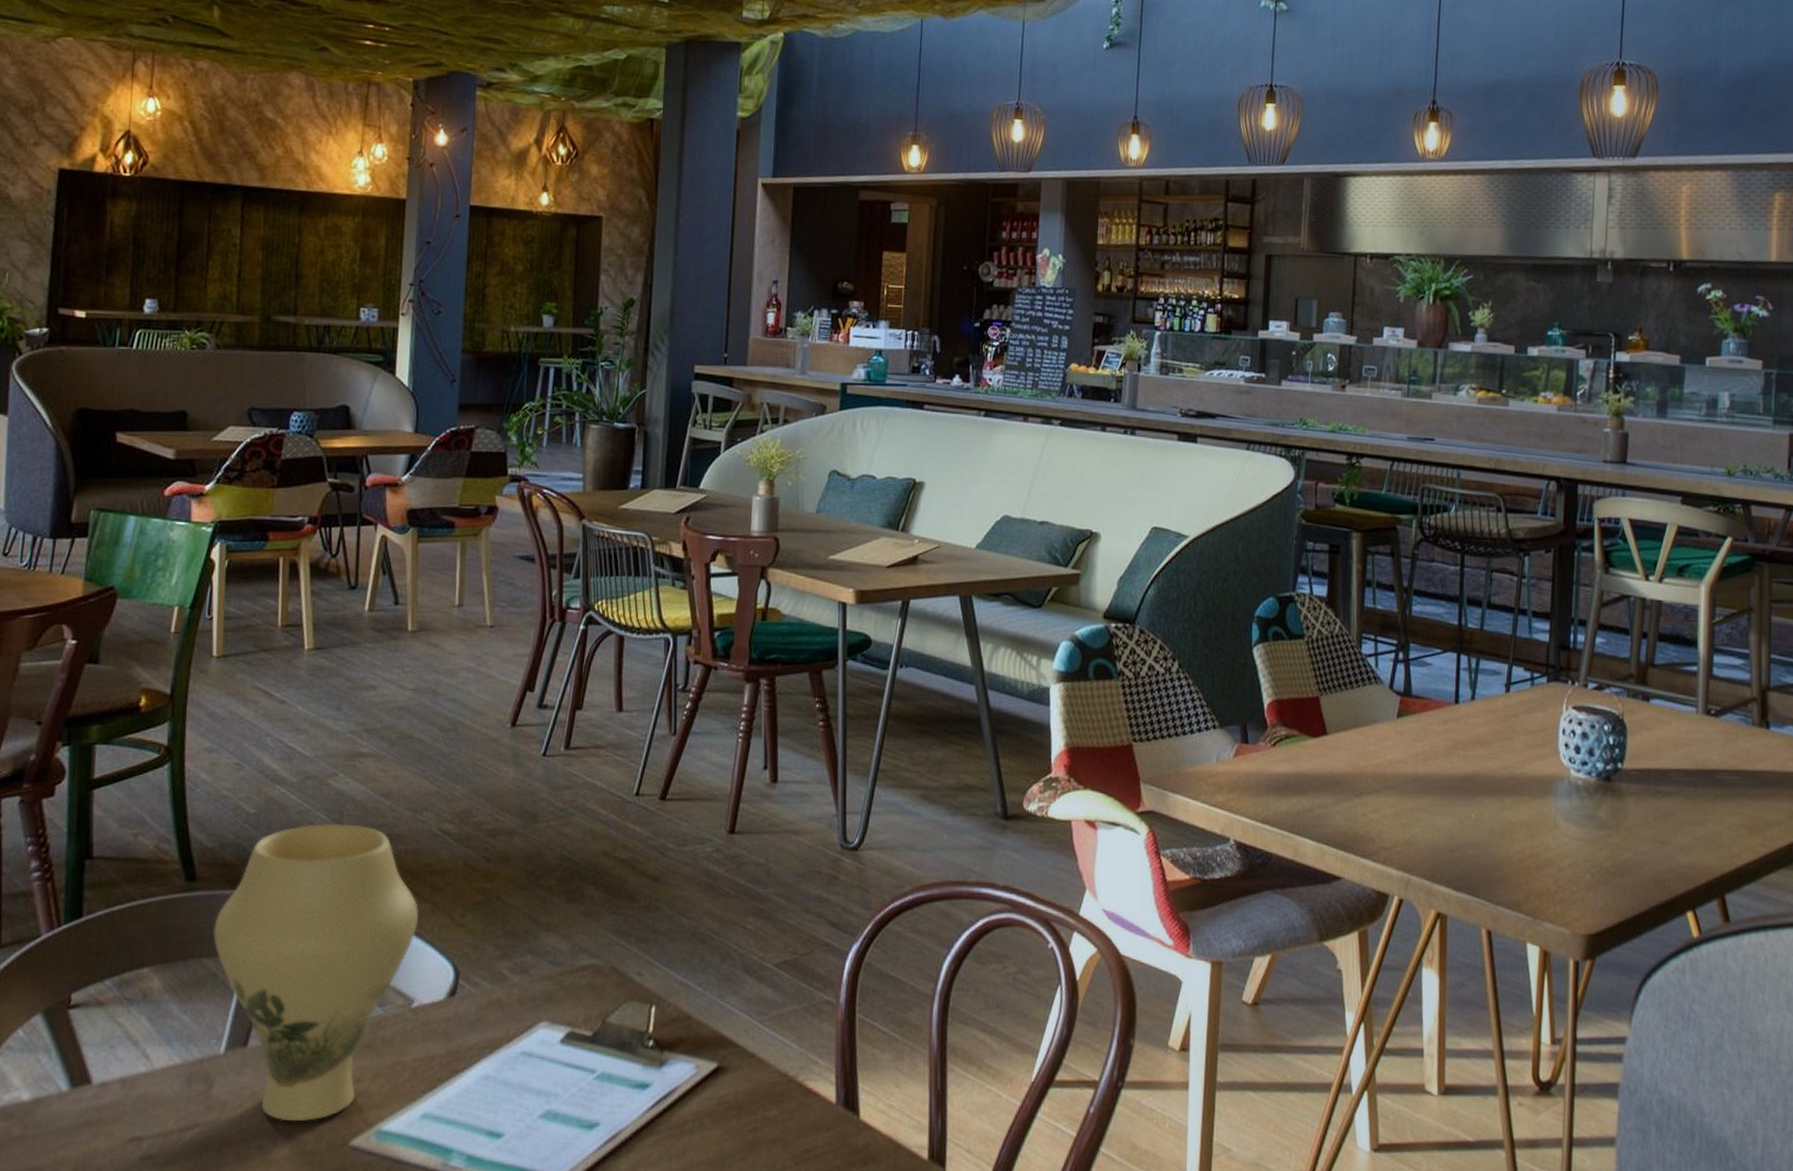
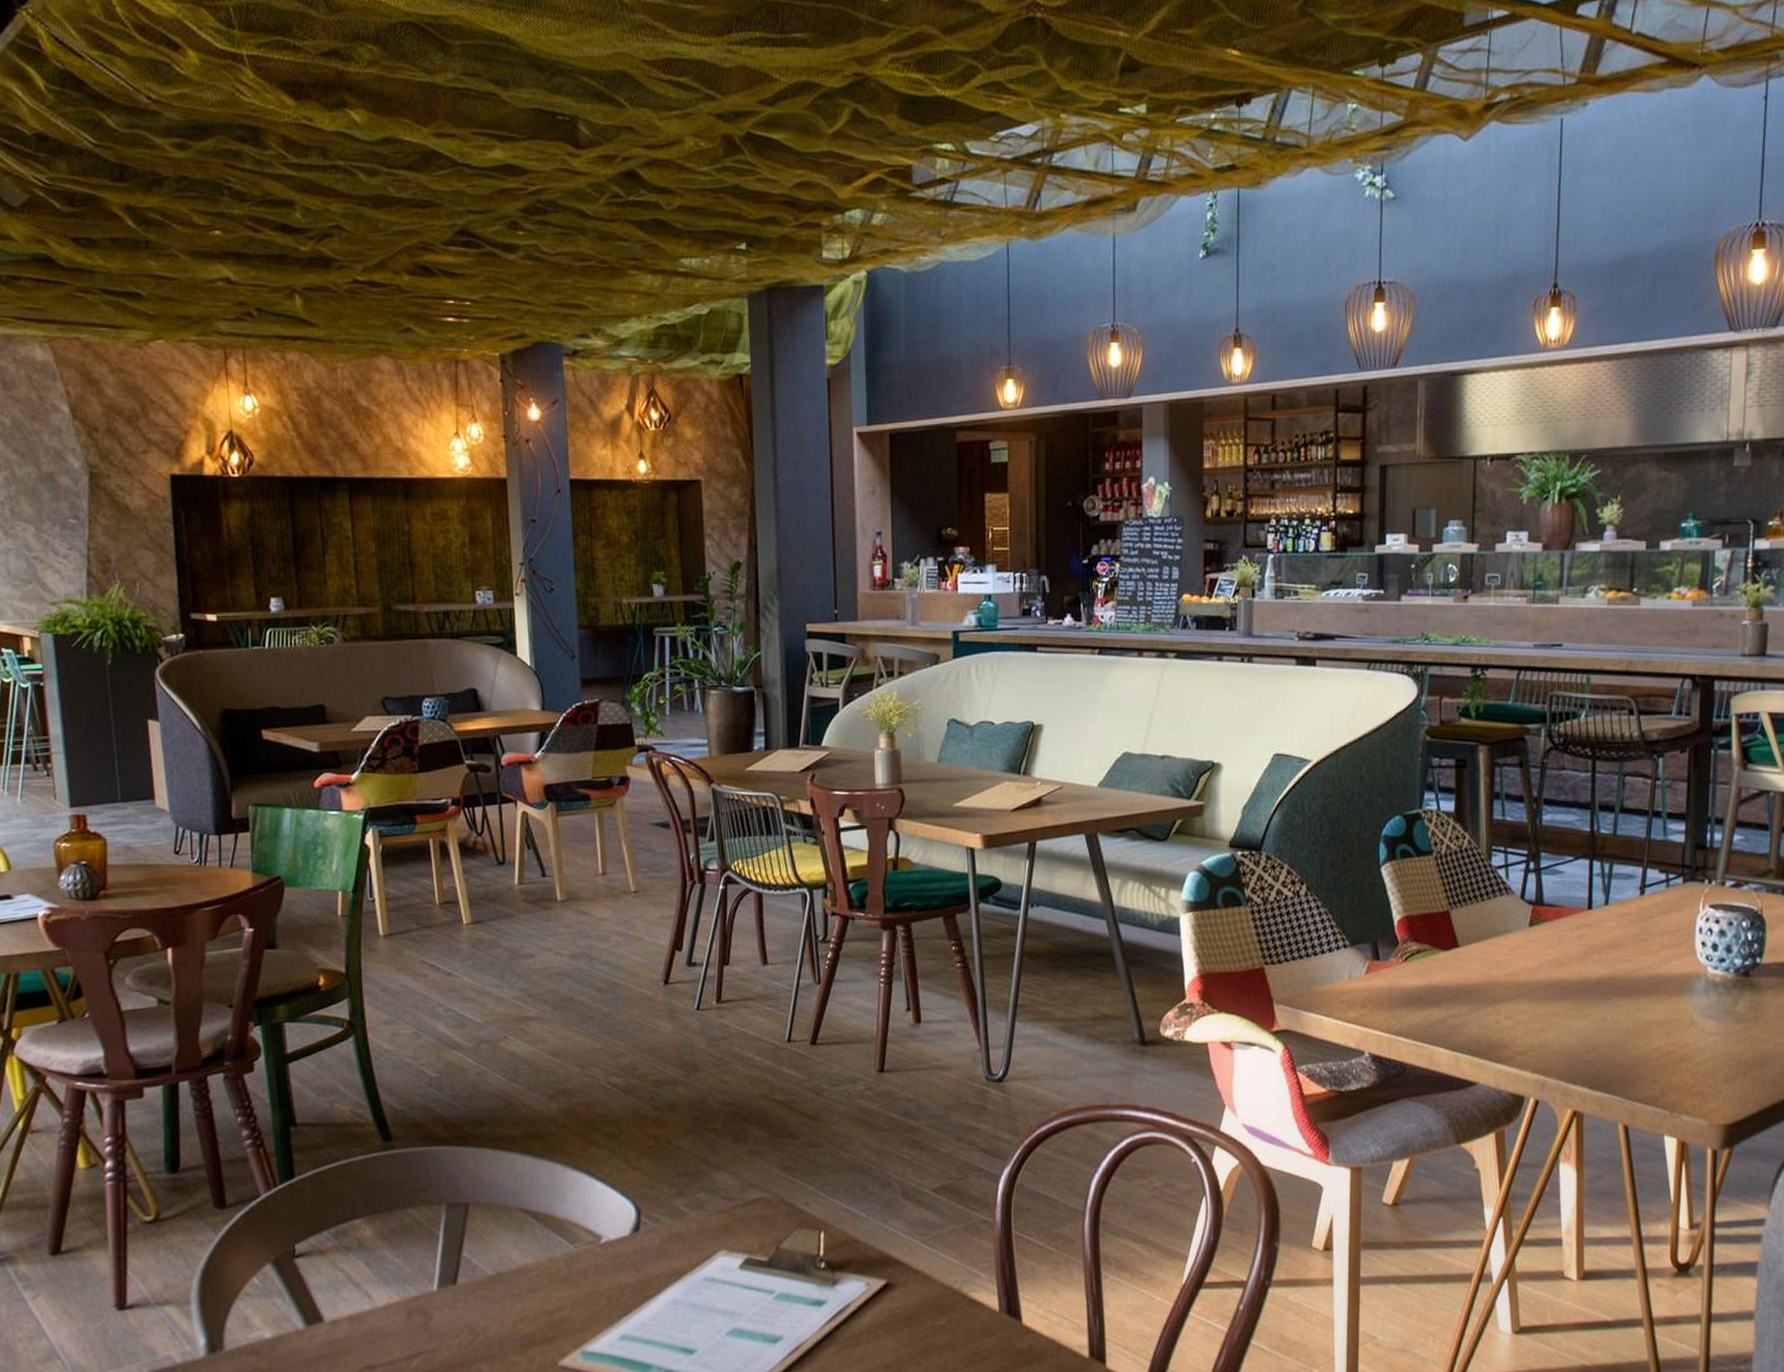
vase: present [213,824,419,1122] -> none [413,1082,599,1347]

